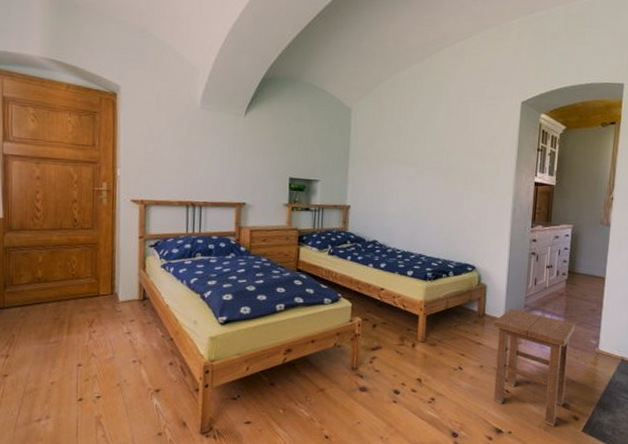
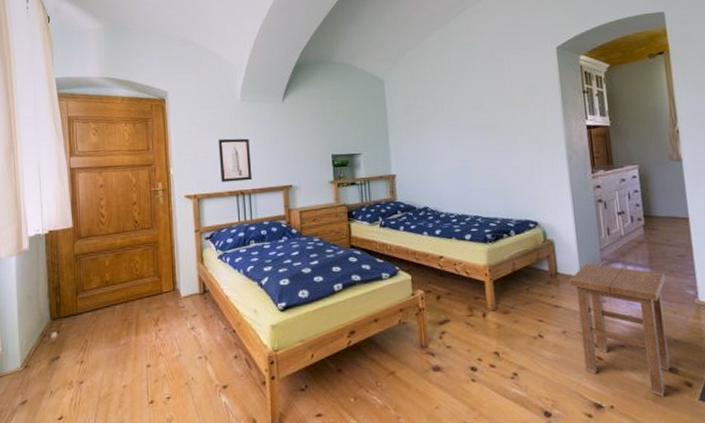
wall art: none [171,145,206,193] -> present [218,138,252,183]

